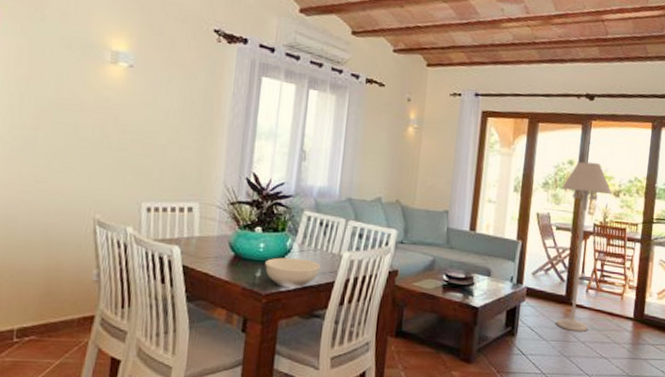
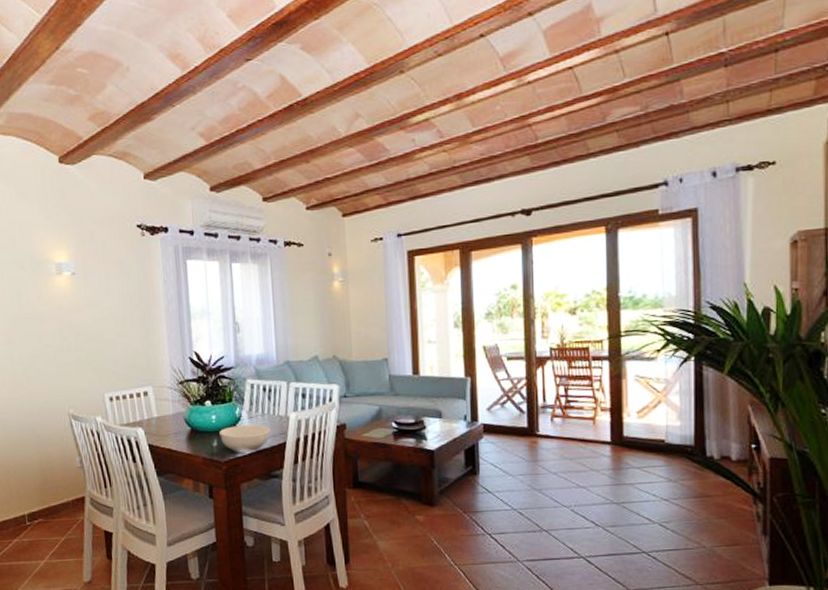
floor lamp: present [556,161,612,333] -> none [507,282,567,464]

